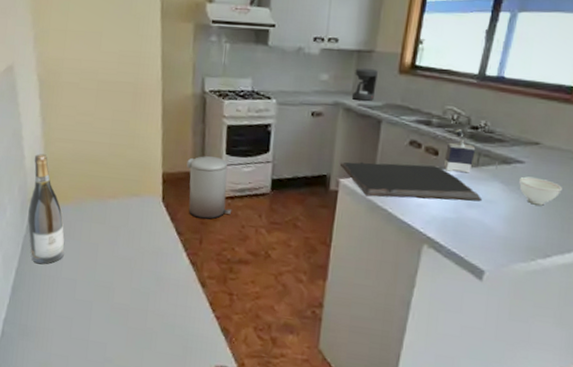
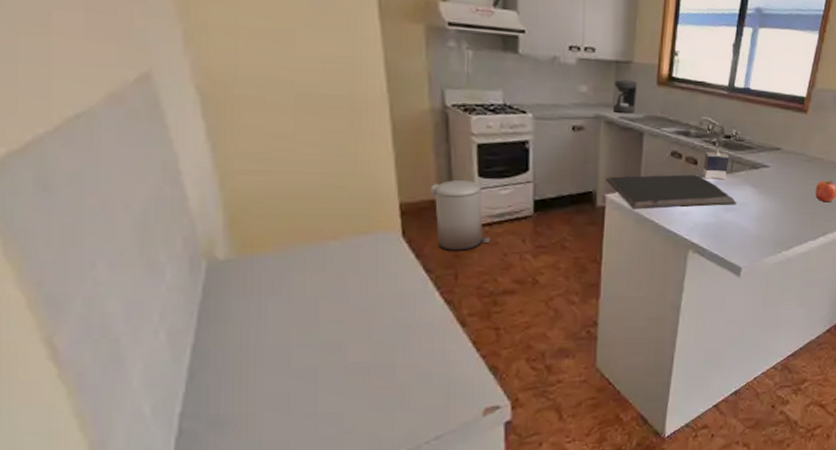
wine bottle: present [27,153,65,265] -> none [202,192,268,334]
bowl: present [519,176,562,206] -> none [766,179,799,204]

